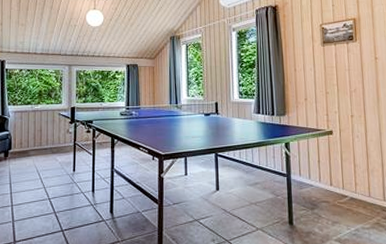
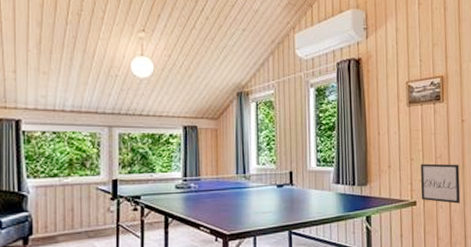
wall art: none [336,97,376,134] -> present [420,163,461,204]

